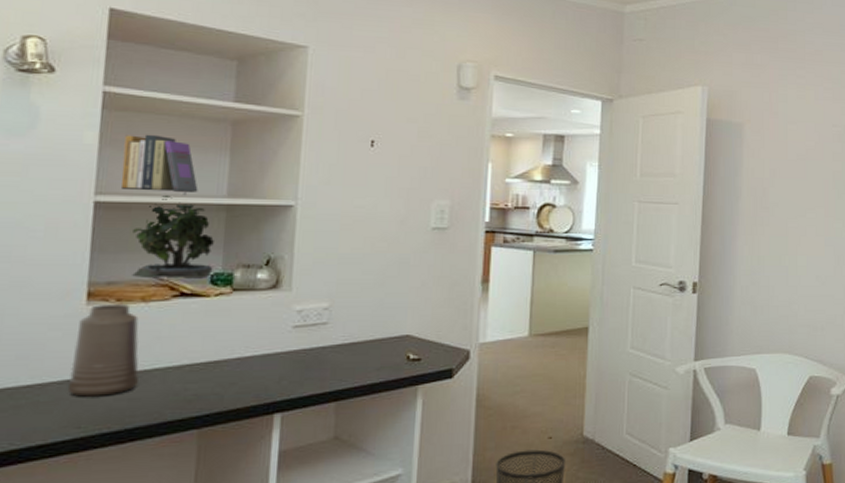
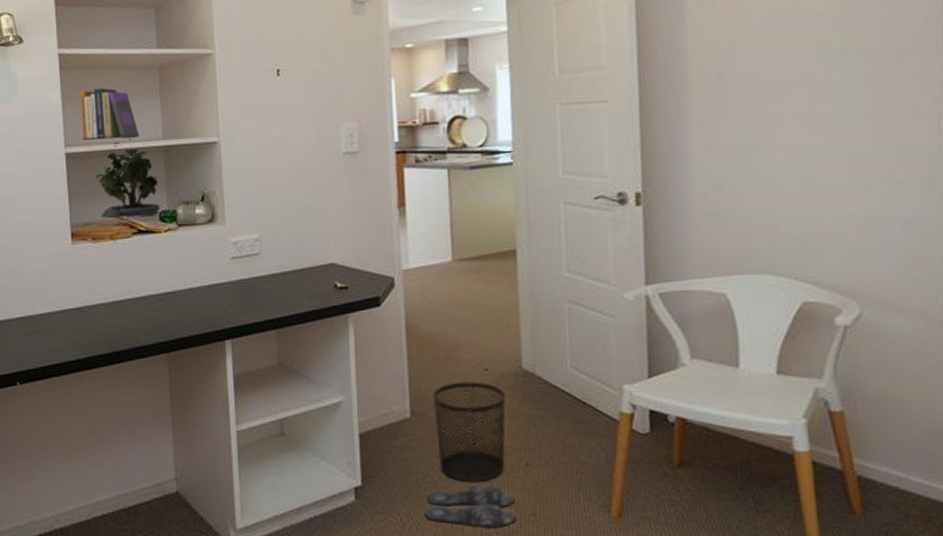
vase: present [67,304,139,398] -> none [68,243,117,325]

